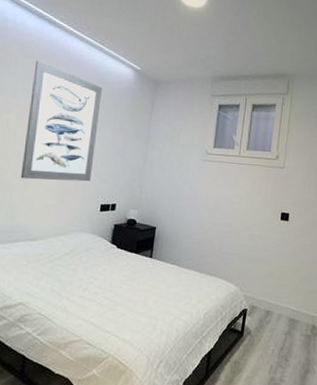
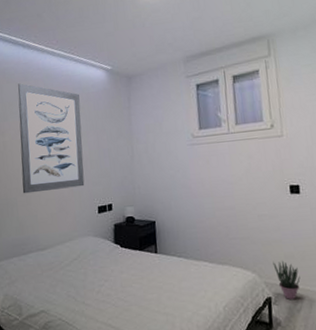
potted plant: none [254,277,275,313] -> present [273,260,301,301]

